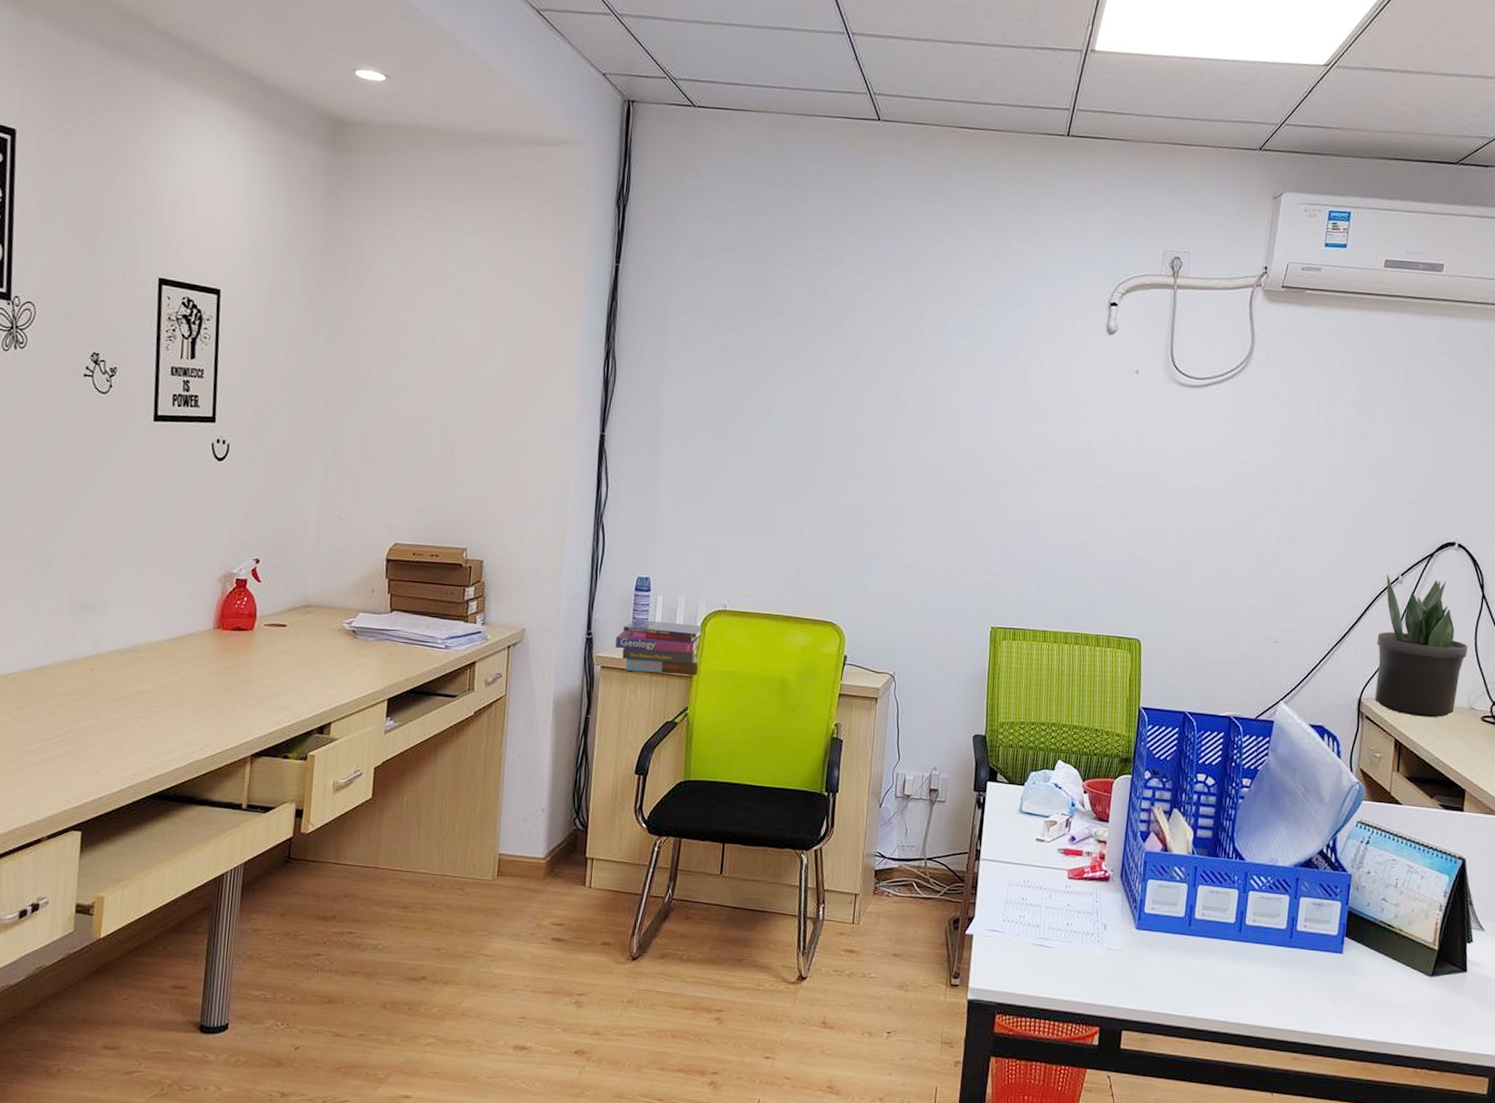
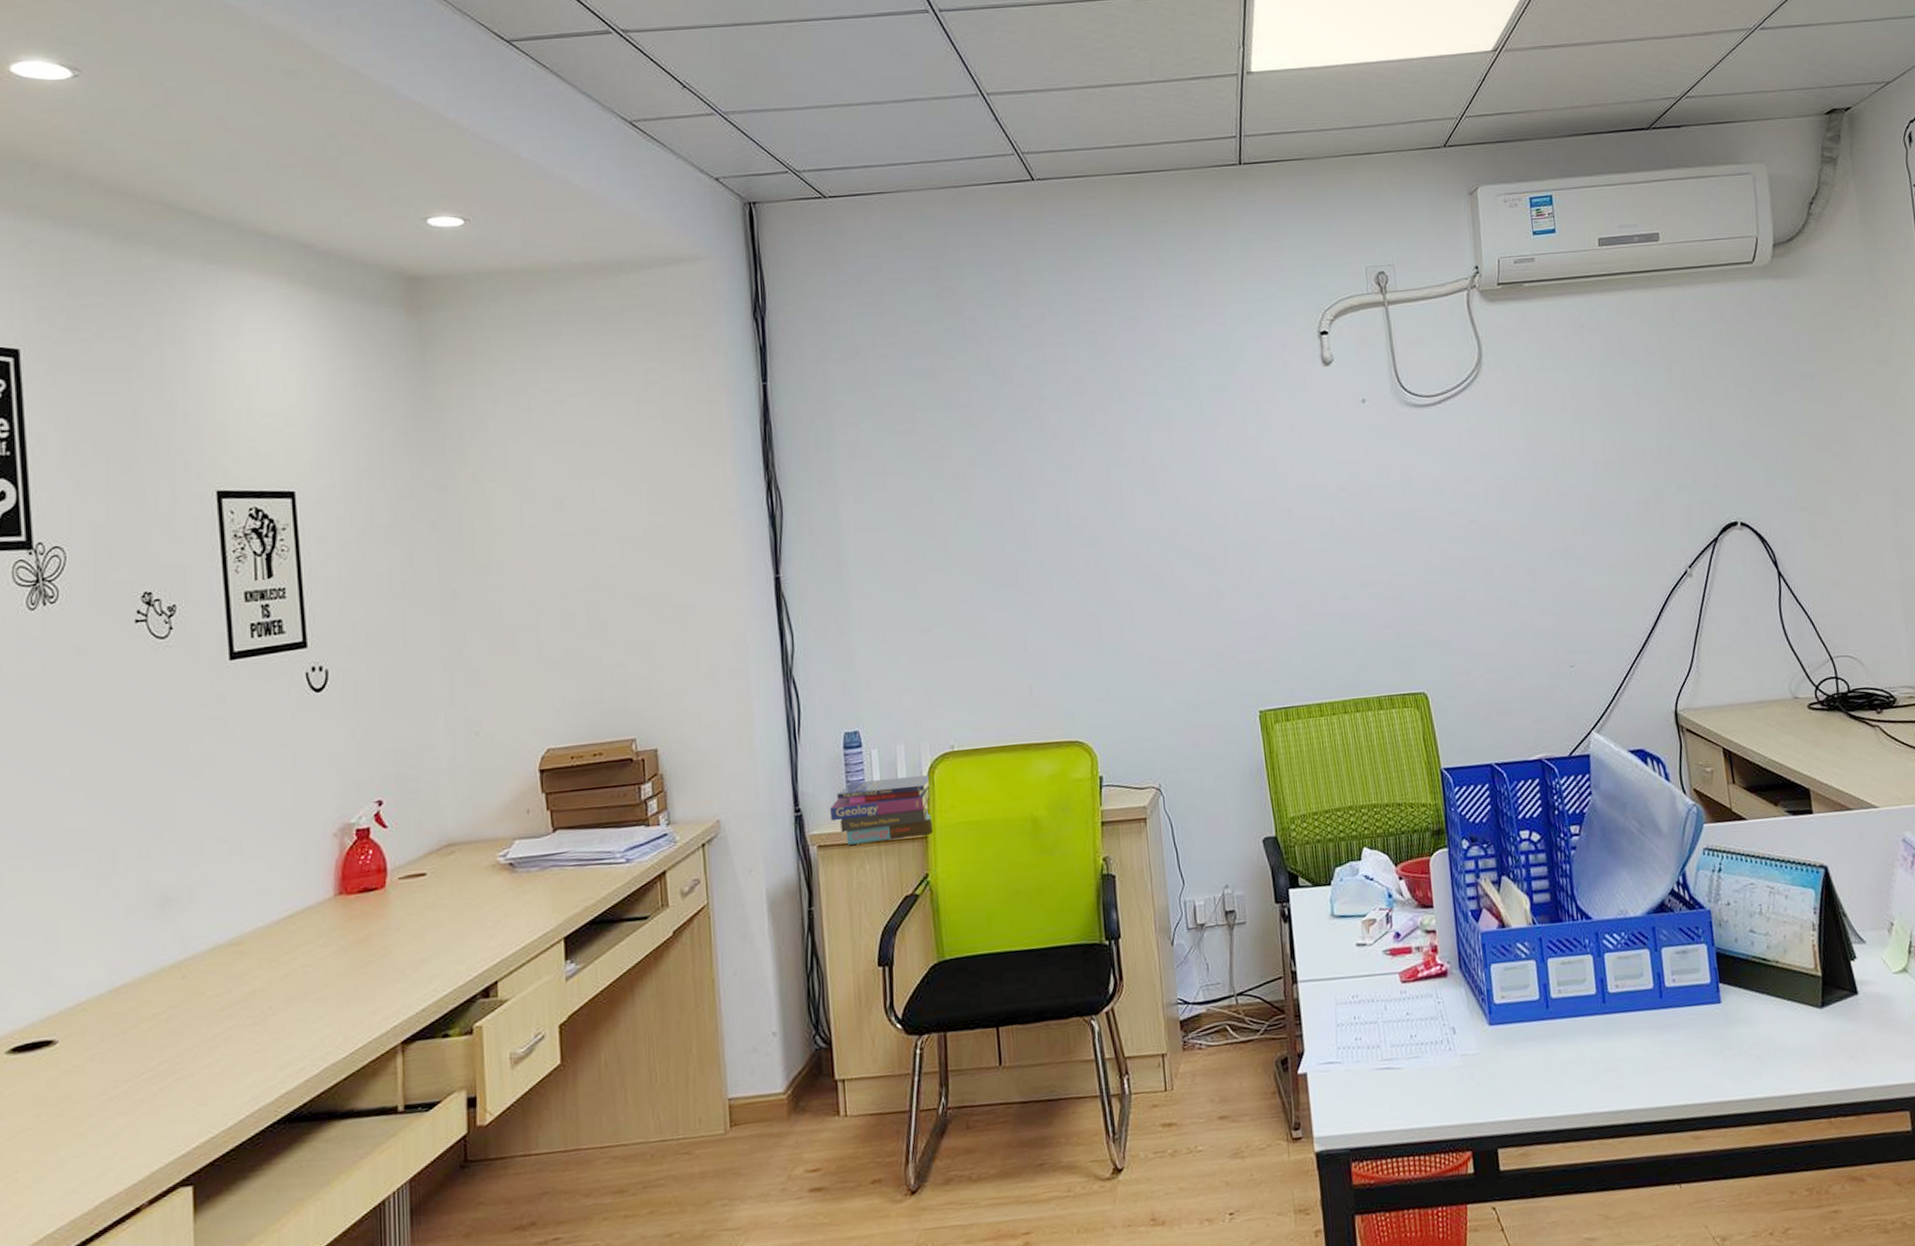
planter: present [1375,574,1468,718] -> none [1674,564,1778,719]

